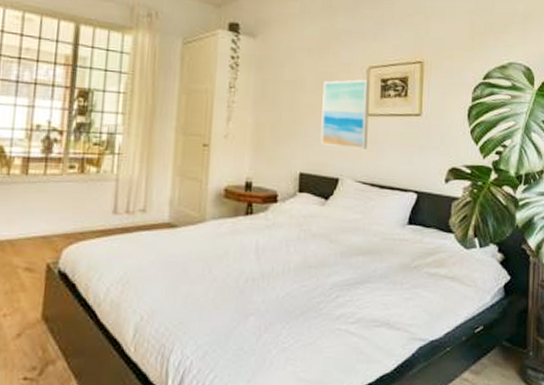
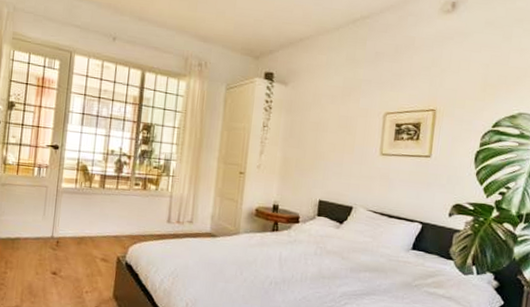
wall art: present [320,79,370,149] -> none [338,123,386,184]

